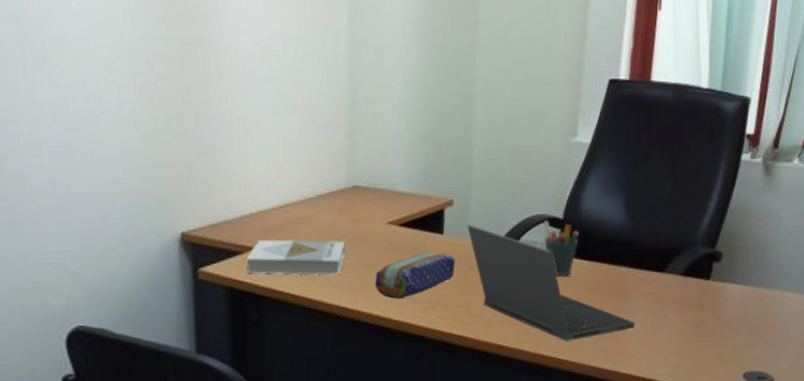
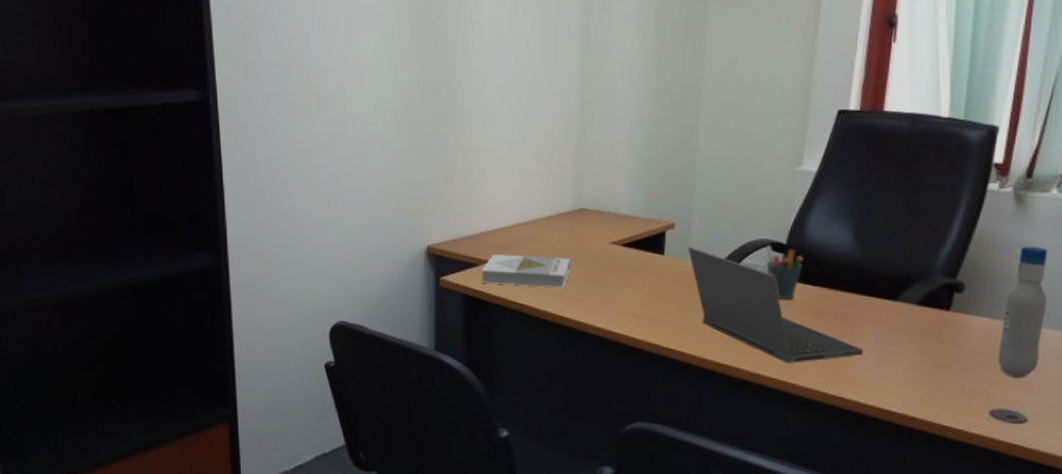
pencil case: present [375,252,455,299] -> none [597,271,675,313]
bottle: none [750,214,791,341] -> present [998,246,1048,378]

